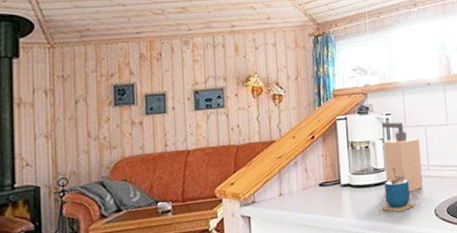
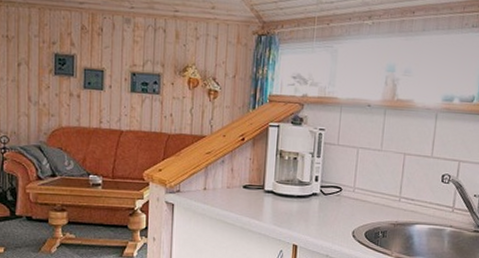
soap dispenser: present [382,121,423,192] -> none [310,136,349,210]
cup: present [382,166,414,213] -> none [301,182,334,227]

